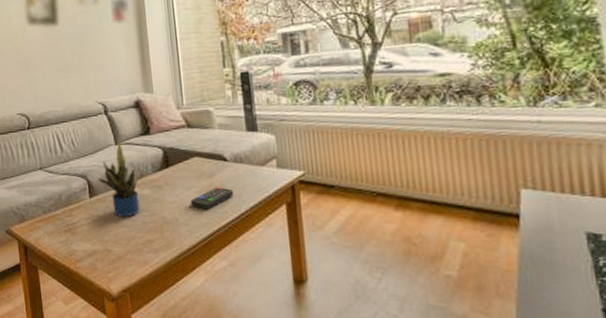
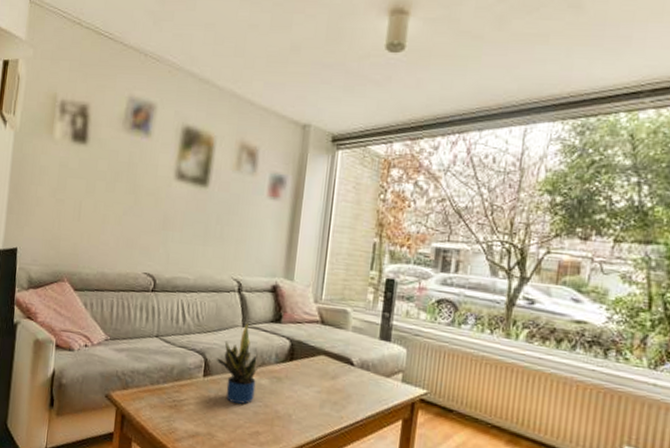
remote control: present [191,187,233,210] -> none [307,390,353,412]

